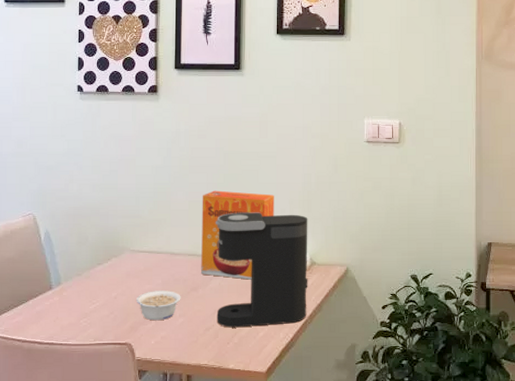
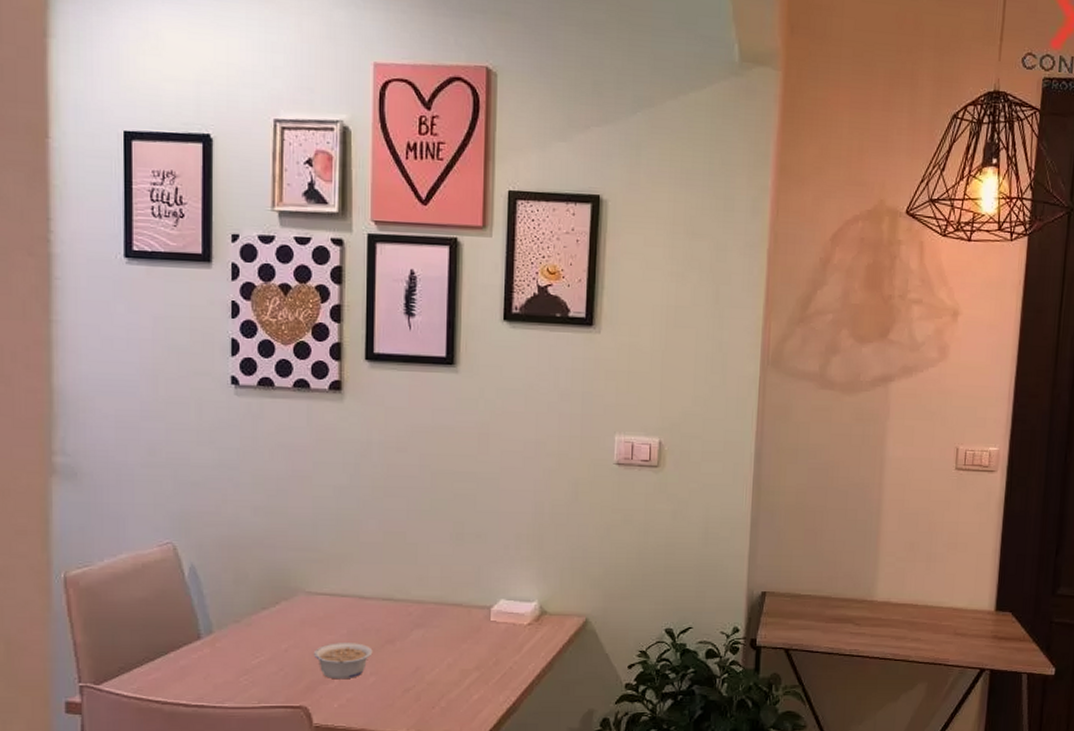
cereal box: present [201,190,274,280] -> none [399,519,496,631]
coffee maker: present [215,212,308,328] -> none [418,547,539,689]

